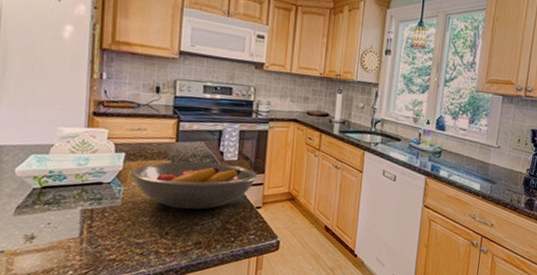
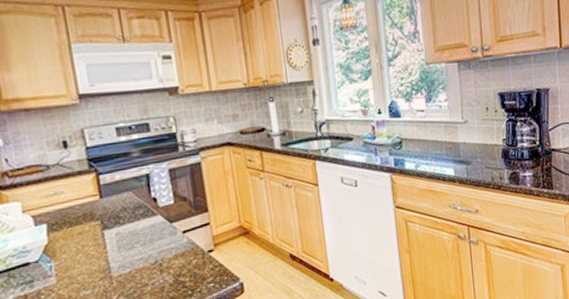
fruit bowl: present [131,161,258,210] -> none [58,209,202,273]

